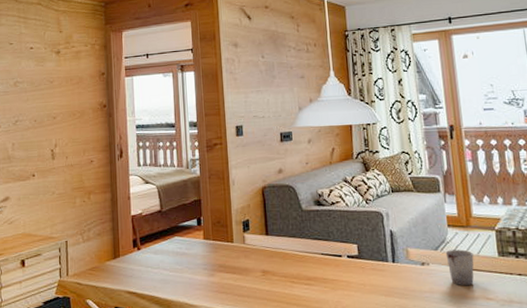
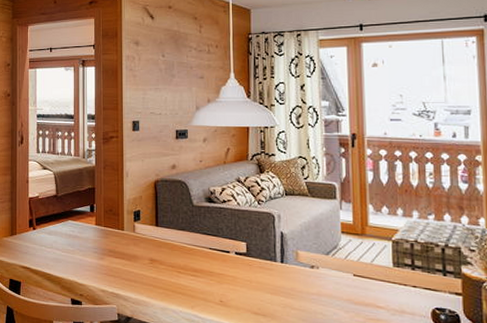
cup: present [445,249,474,286] -> none [337,256,367,293]

